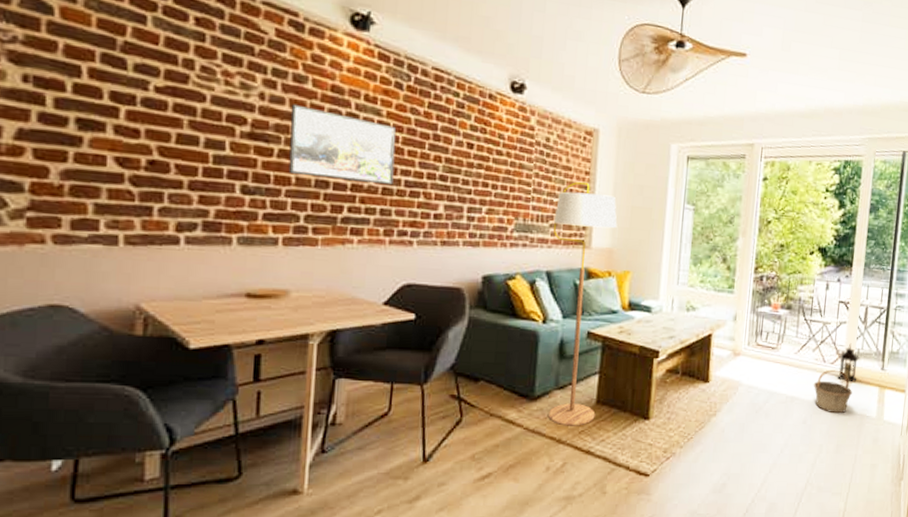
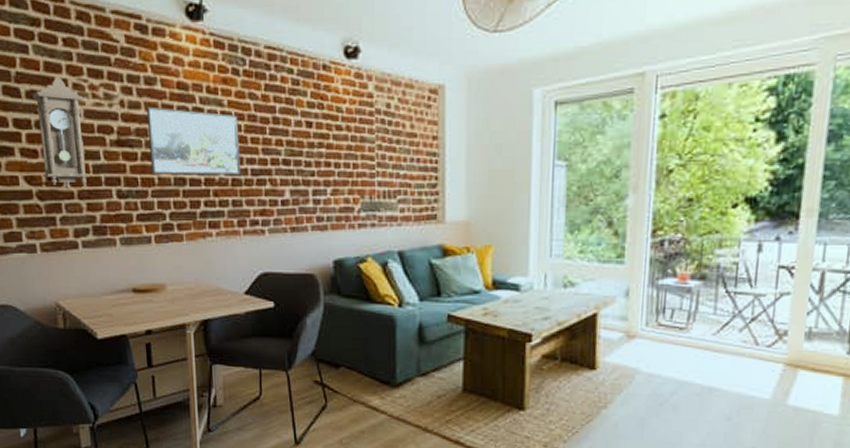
pendulum clock: none [142,55,213,178] -> present [32,76,90,189]
floor lamp: present [548,181,617,426] -> none [401,148,473,415]
basket: present [813,369,852,414] -> none [740,354,801,410]
lantern: present [838,343,859,383] -> none [778,320,811,371]

